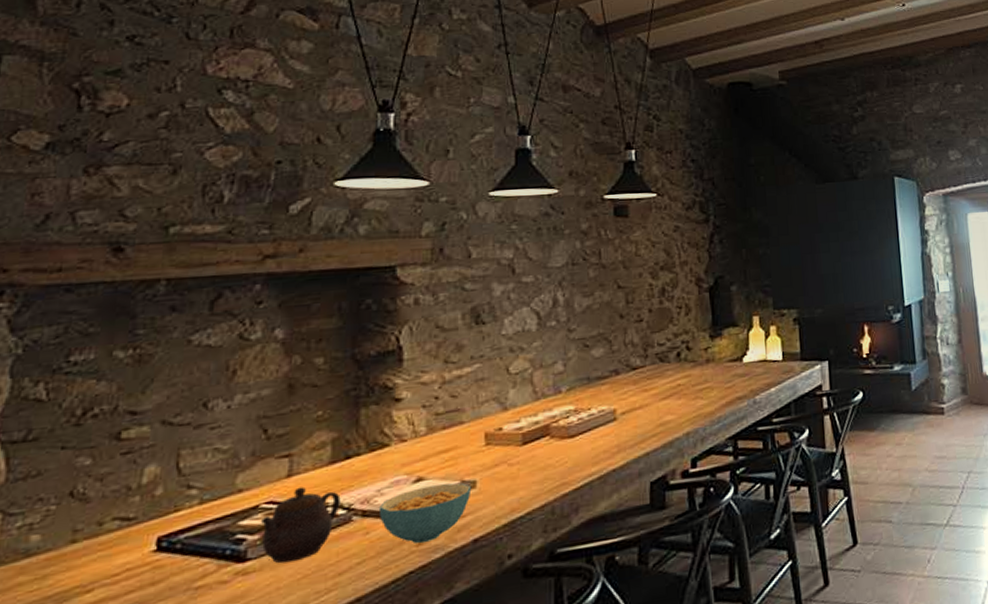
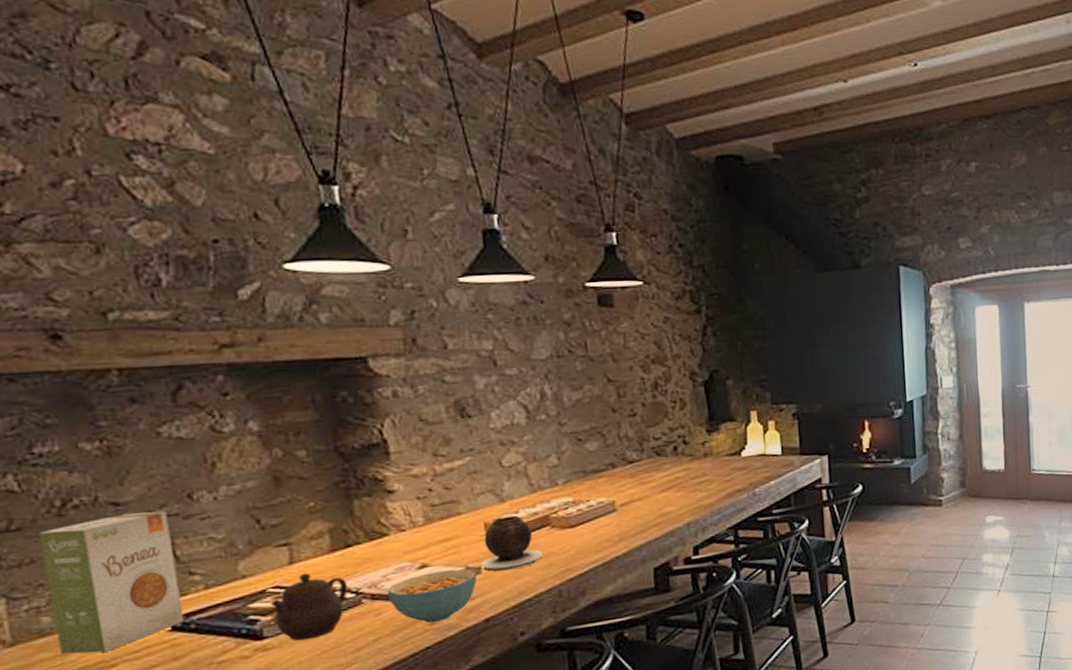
food box: none [40,420,179,578] -> present [38,511,185,655]
vase: none [476,424,539,486] -> present [480,515,543,572]

